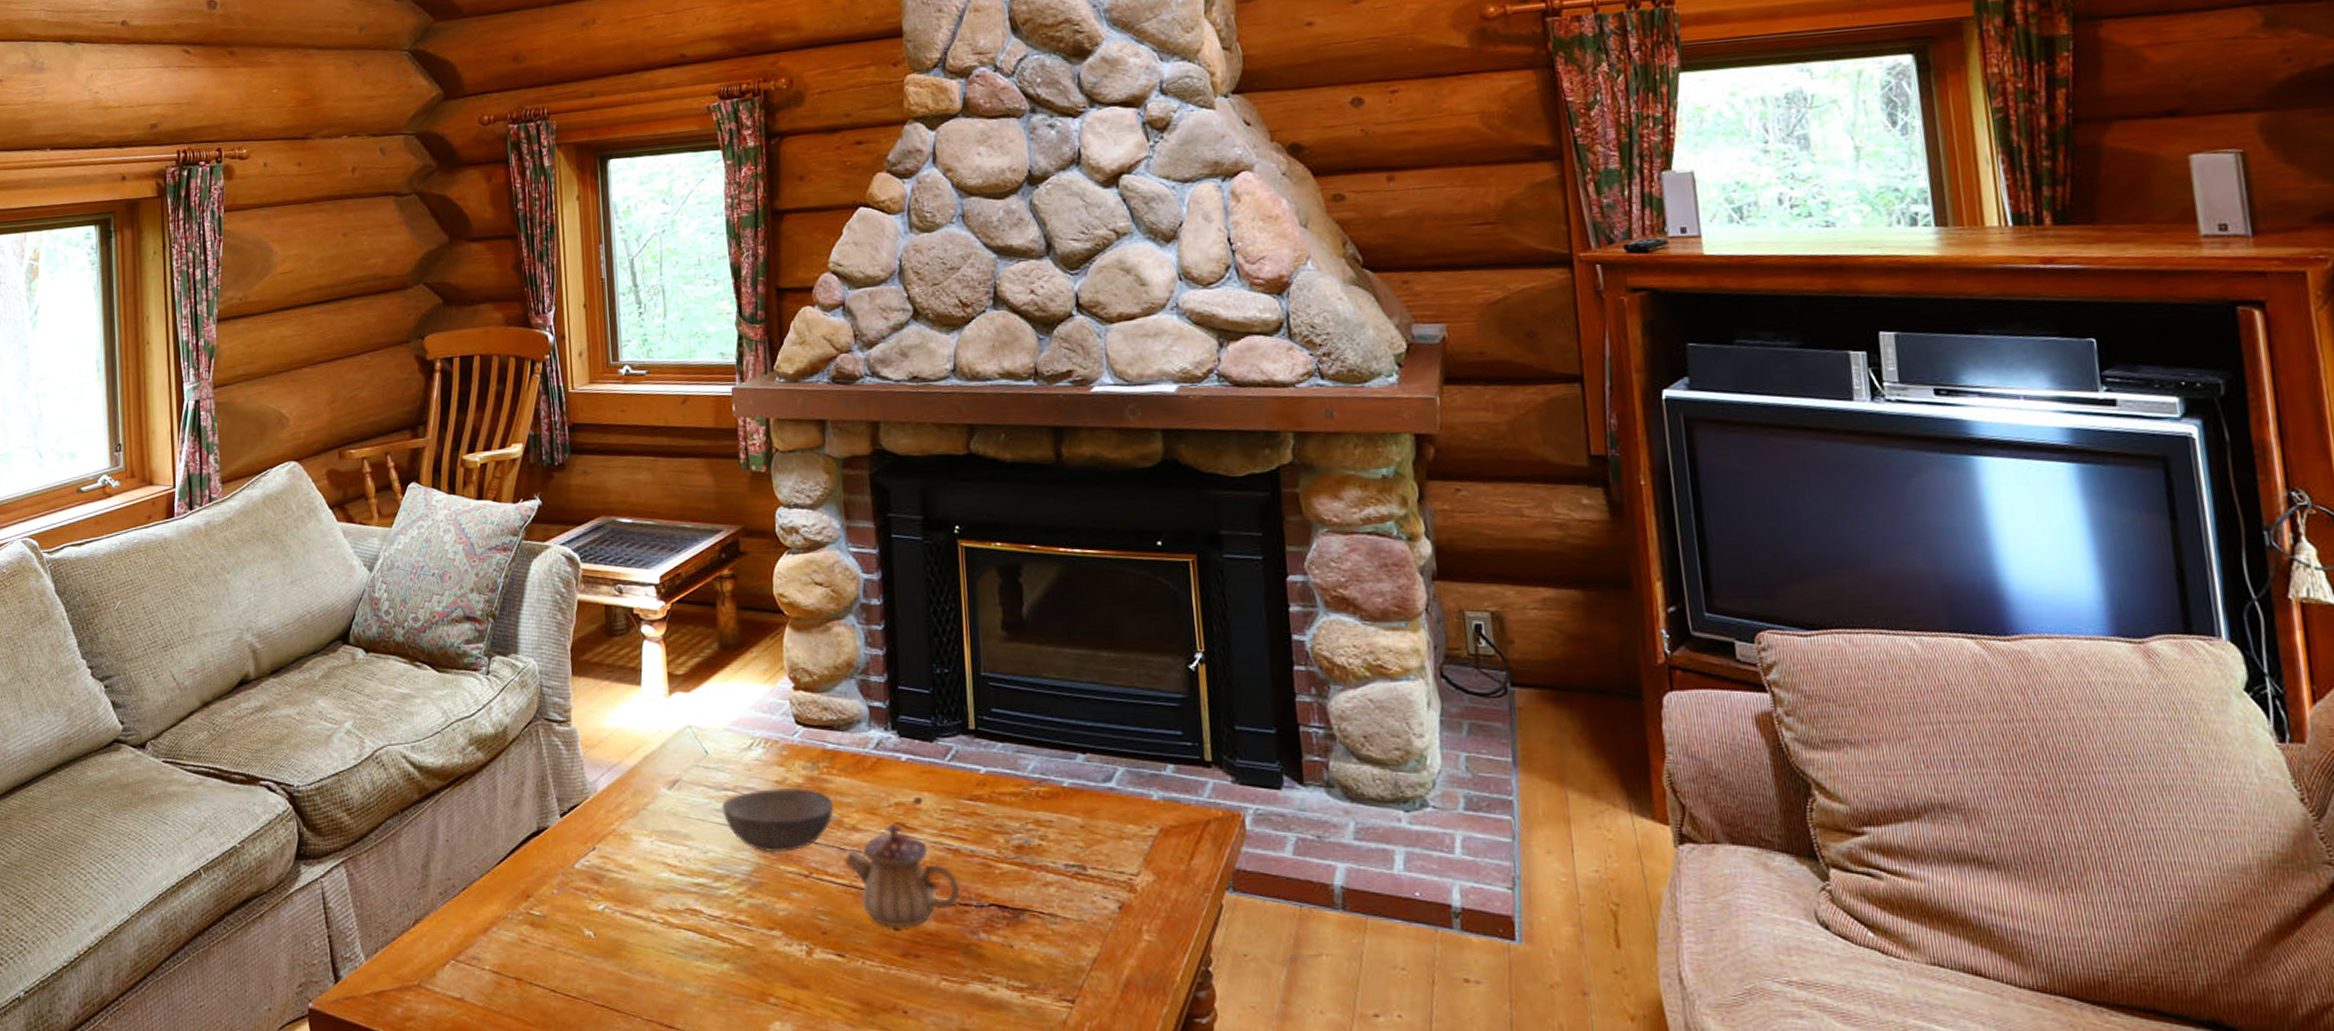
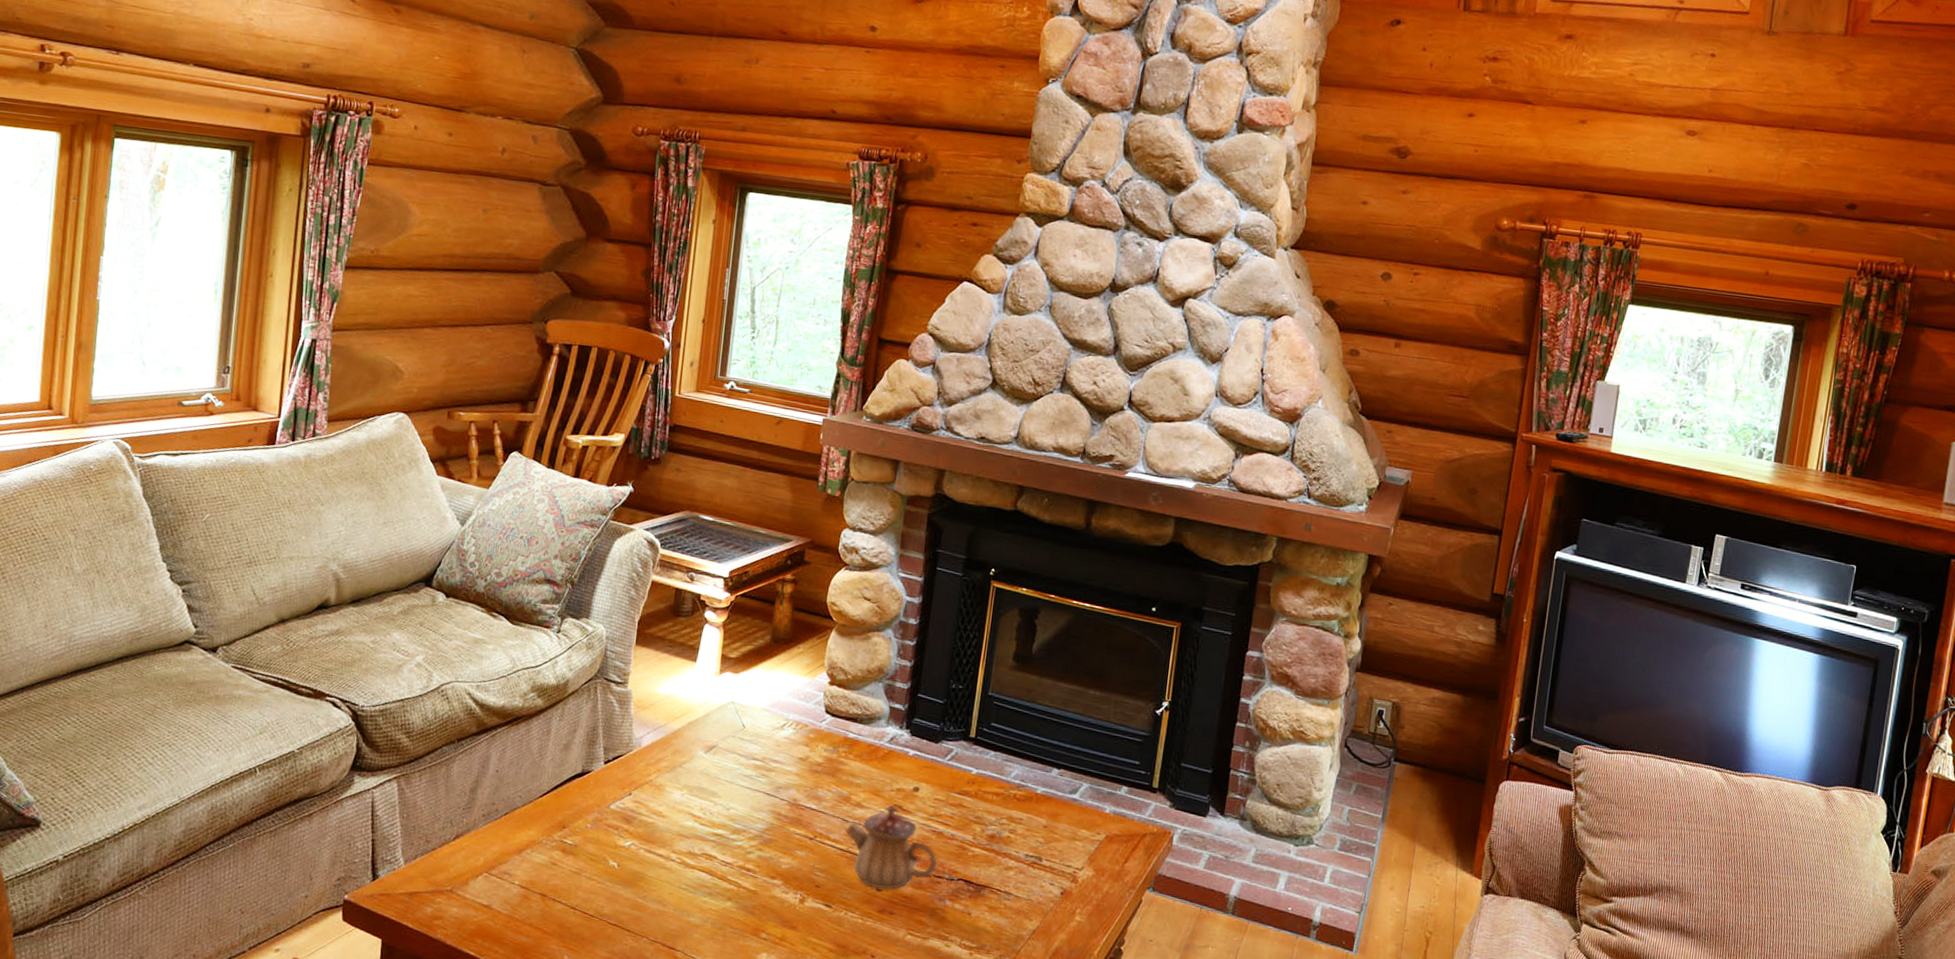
bowl: present [721,787,835,853] -> none [748,763,845,818]

